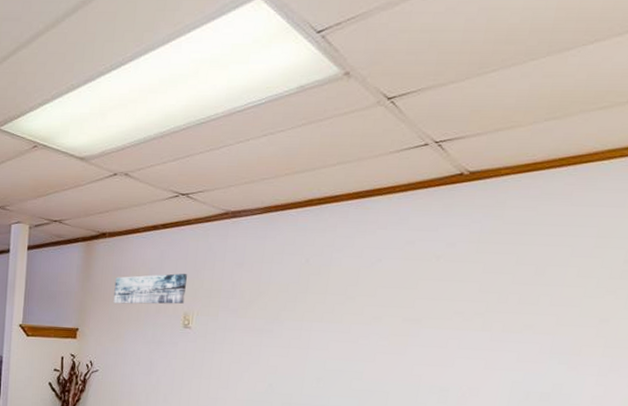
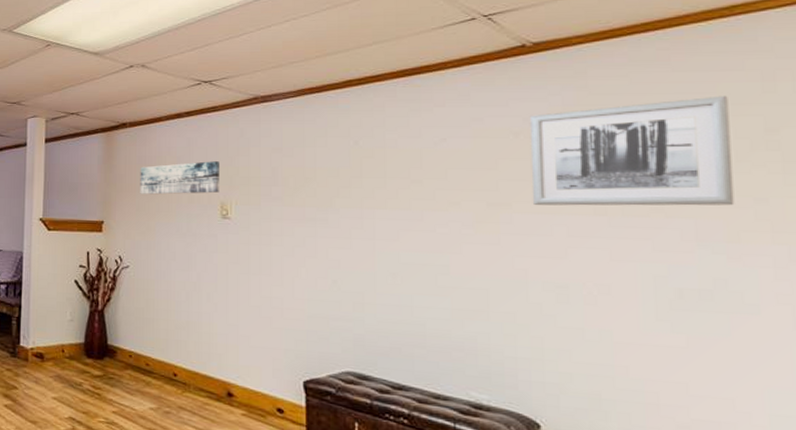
wall art: none [437,229,606,325] -> present [529,95,735,206]

